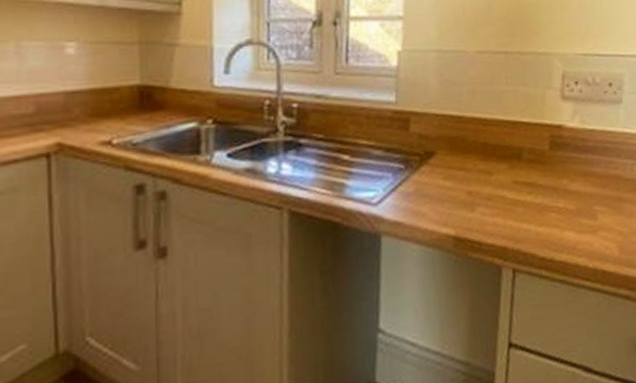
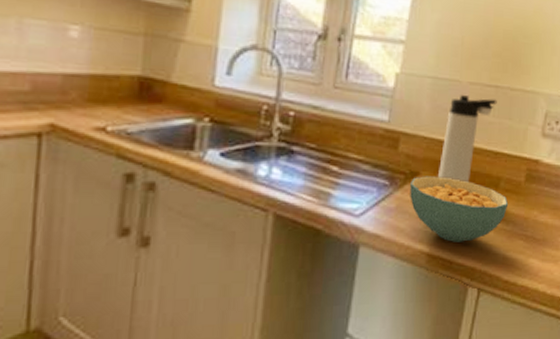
cereal bowl: none [427,153,535,222] -> present [410,176,509,242]
thermos bottle: none [455,65,509,158] -> present [438,95,497,183]

